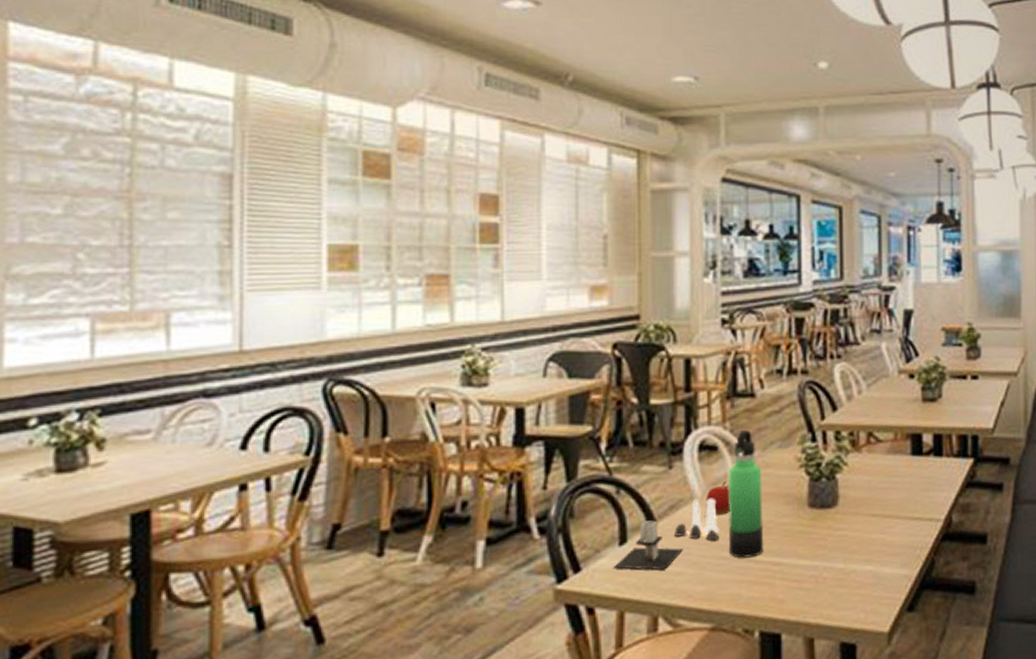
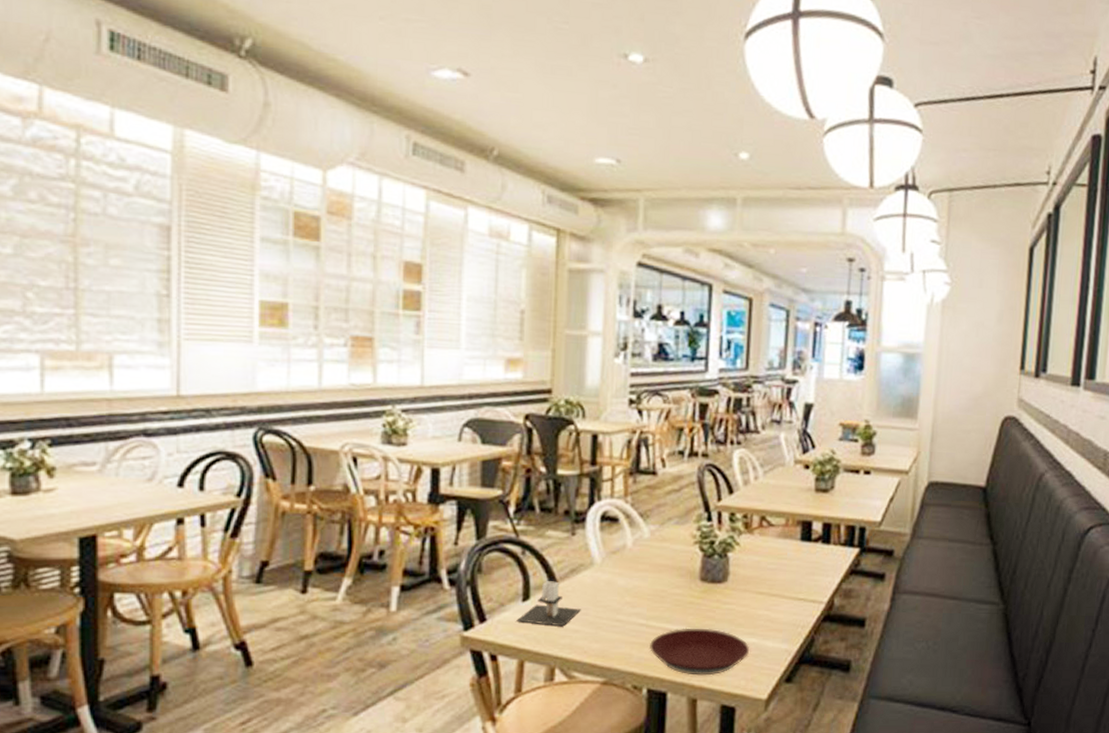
salt and pepper shaker set: present [673,498,720,541] -> none [573,565,616,604]
fruit: present [706,481,730,515] -> none [604,551,628,581]
thermos bottle: present [727,430,763,558] -> none [624,505,659,622]
plate: none [759,558,867,612] -> present [650,628,750,676]

